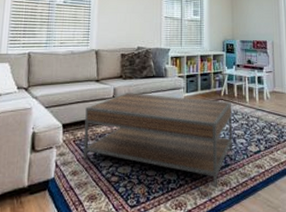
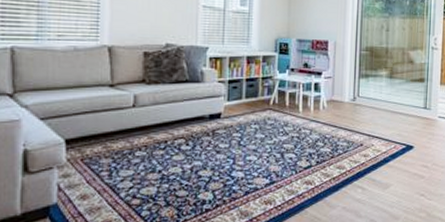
coffee table: present [83,93,232,188] -> none [95,101,281,207]

